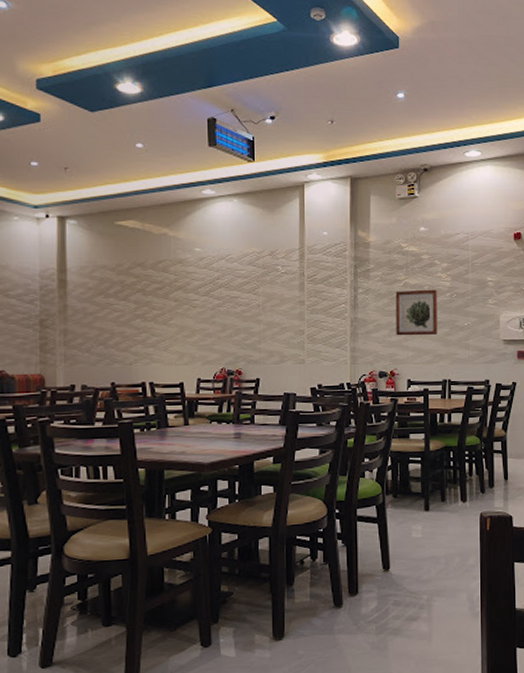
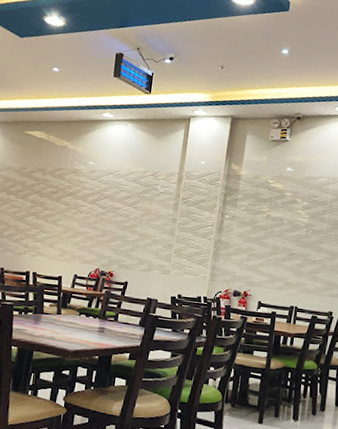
wall art: present [395,289,437,336] -> none [253,221,295,265]

